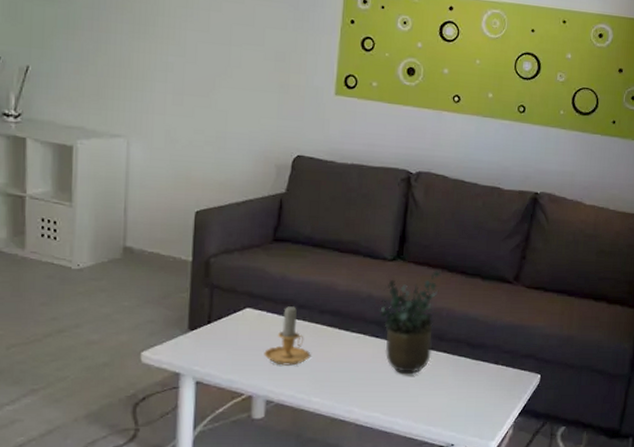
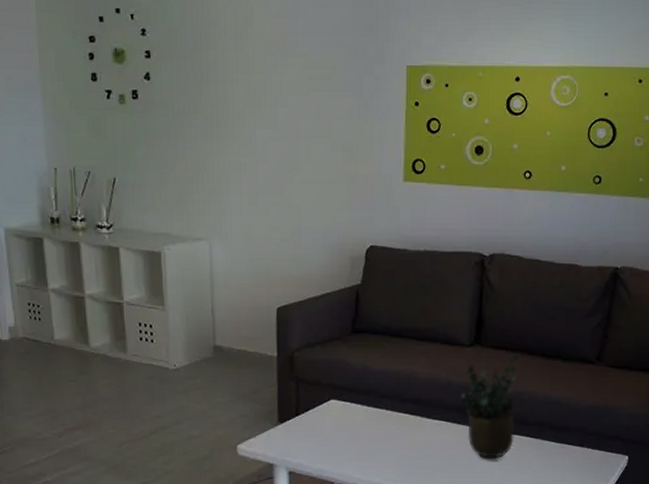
candle: present [264,305,311,366] -> none [350,395,395,454]

